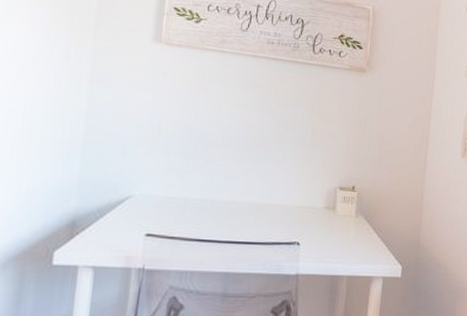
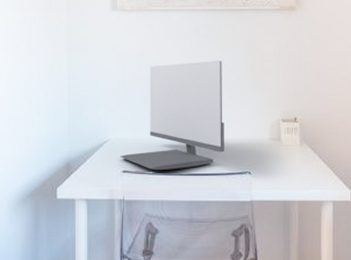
computer monitor: none [144,112,281,236] -> present [120,61,225,170]

